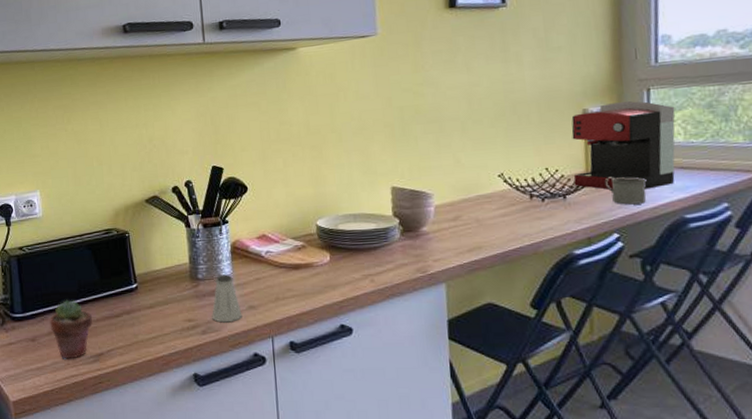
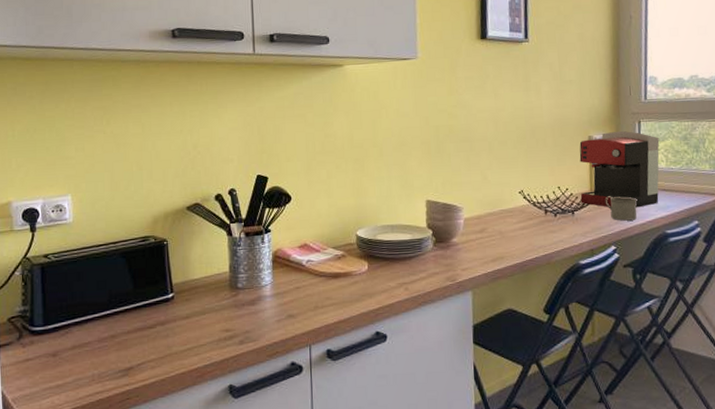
potted succulent: present [49,299,93,359] -> none [74,310,124,375]
saltshaker: present [212,274,242,323] -> none [250,283,281,332]

